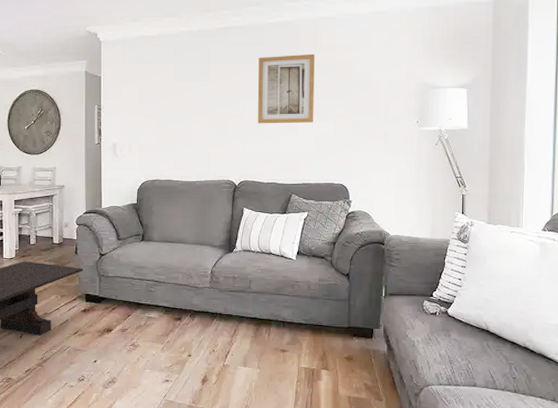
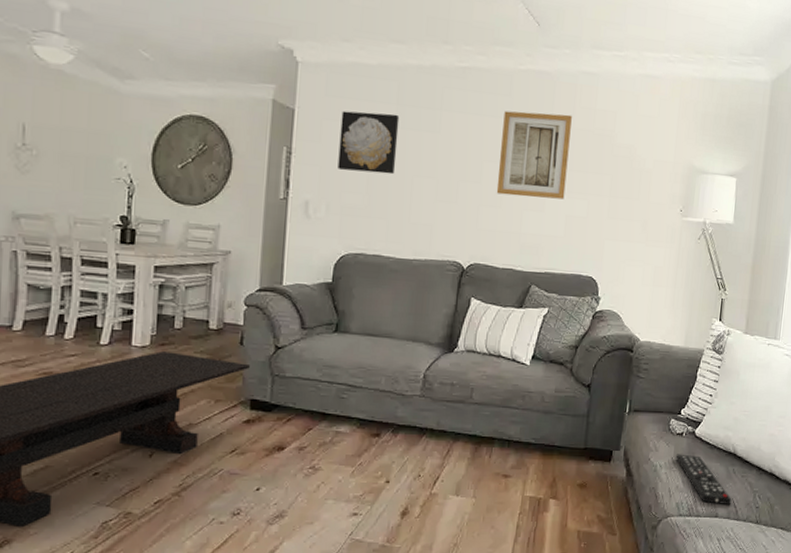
wall art: none [135,71,178,118] -> present [337,111,400,175]
remote control: none [431,331,489,376] -> present [675,454,732,505]

